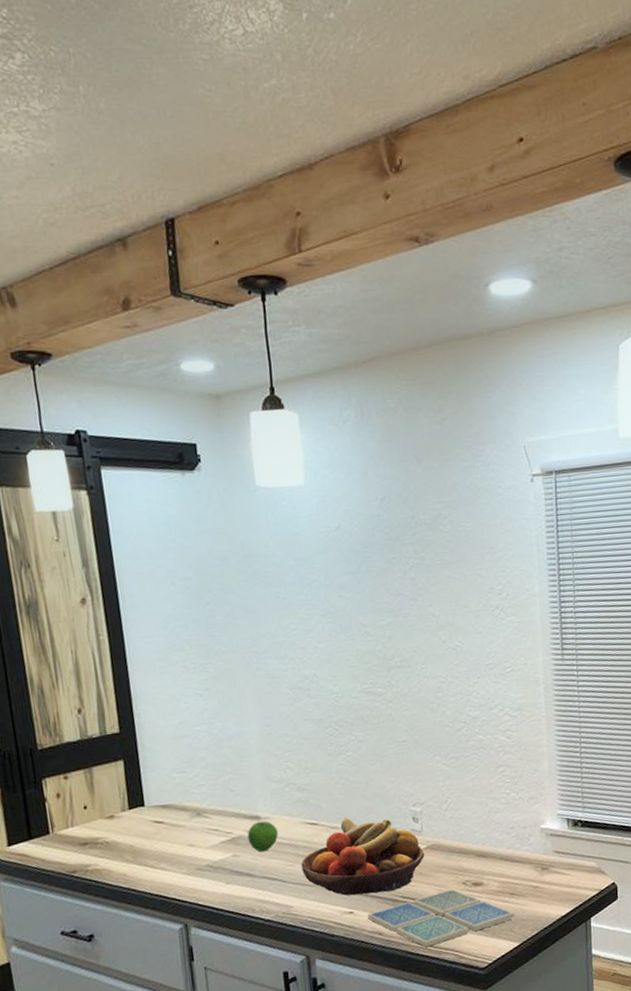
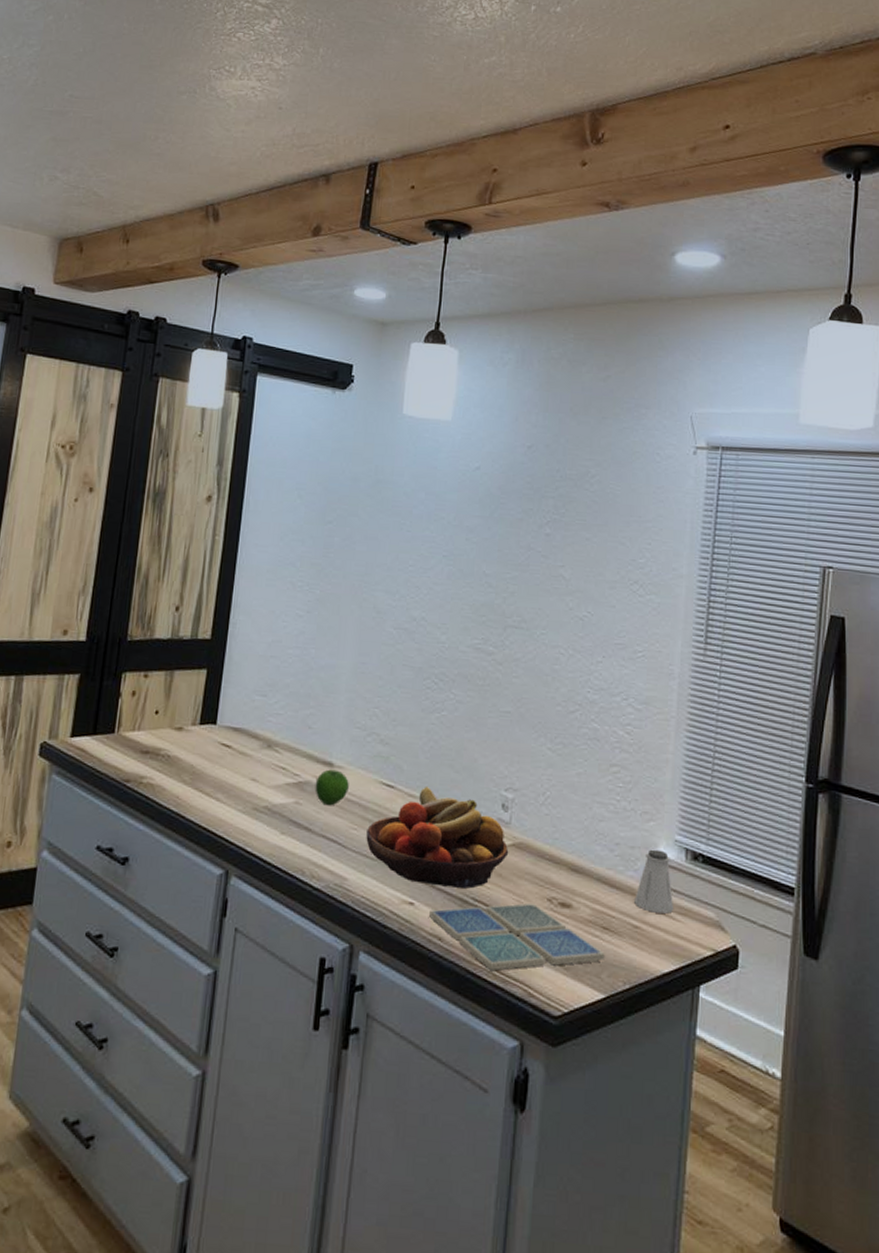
saltshaker: none [532,824,563,874] -> present [634,849,673,914]

